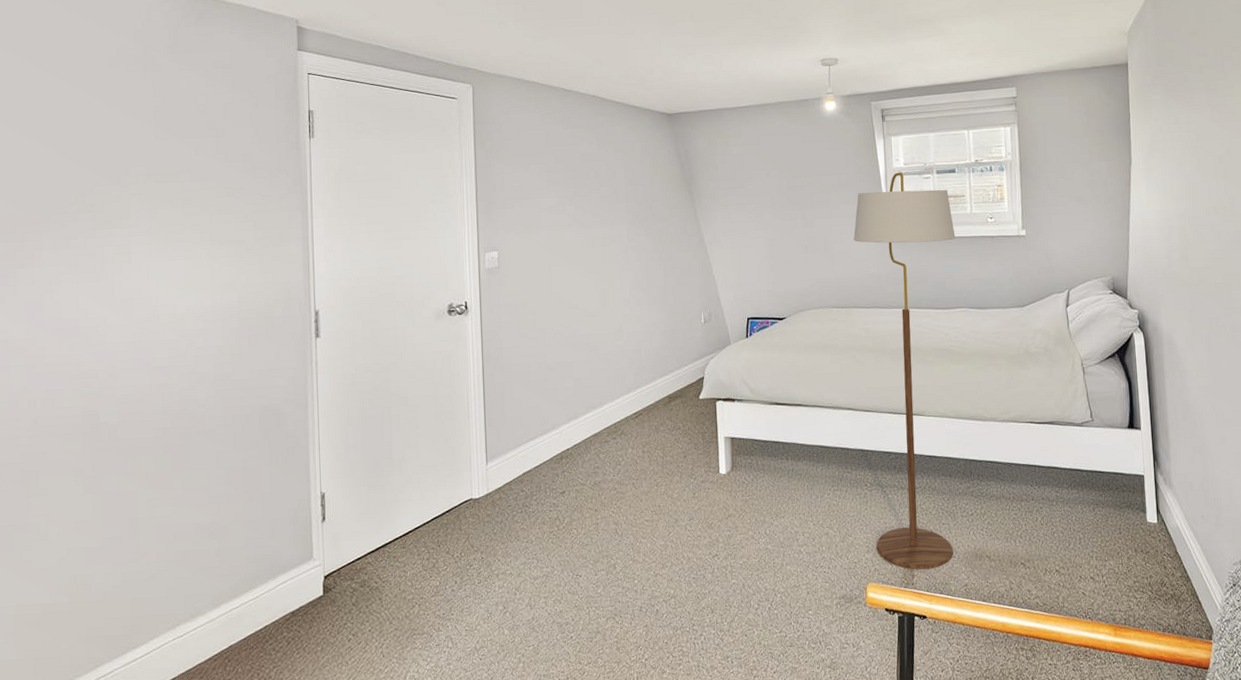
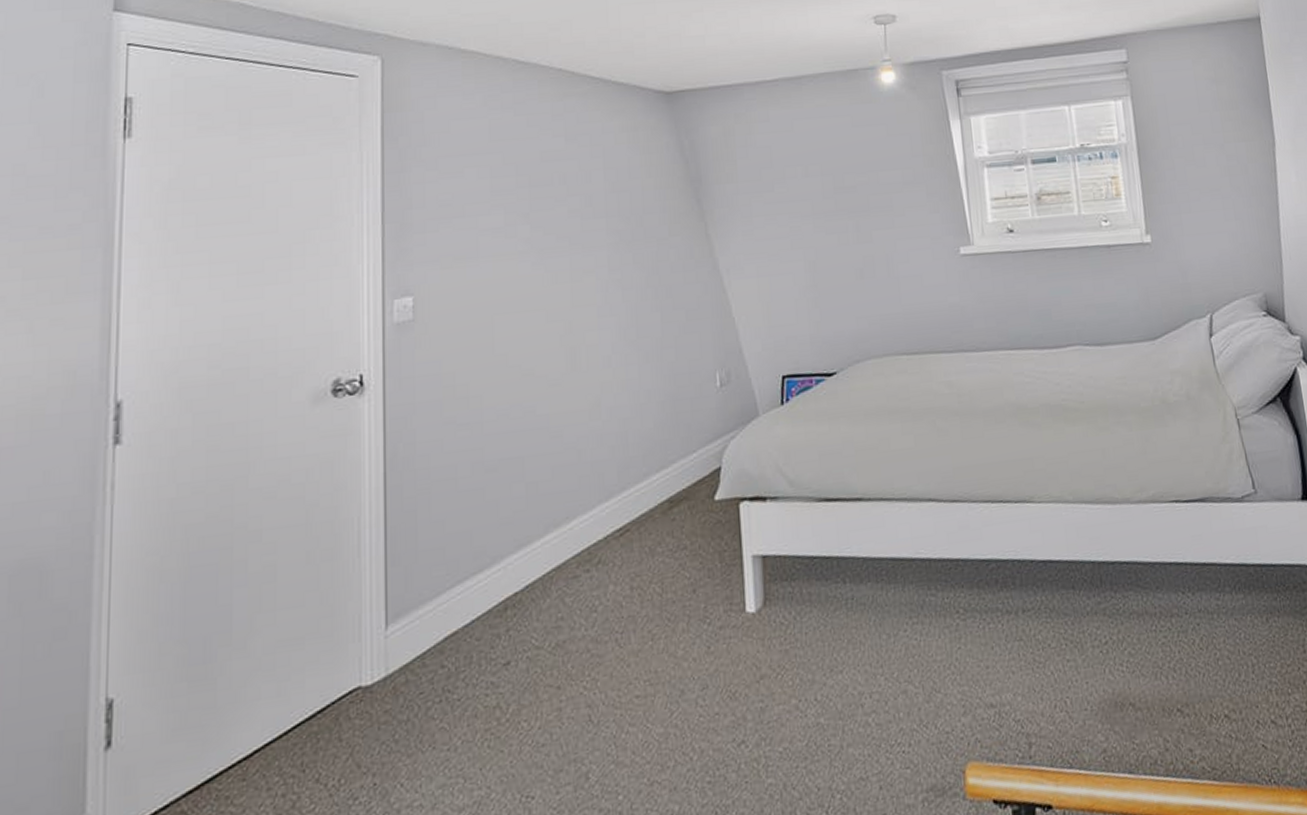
floor lamp: present [854,172,956,570] -> none [926,163,1084,734]

